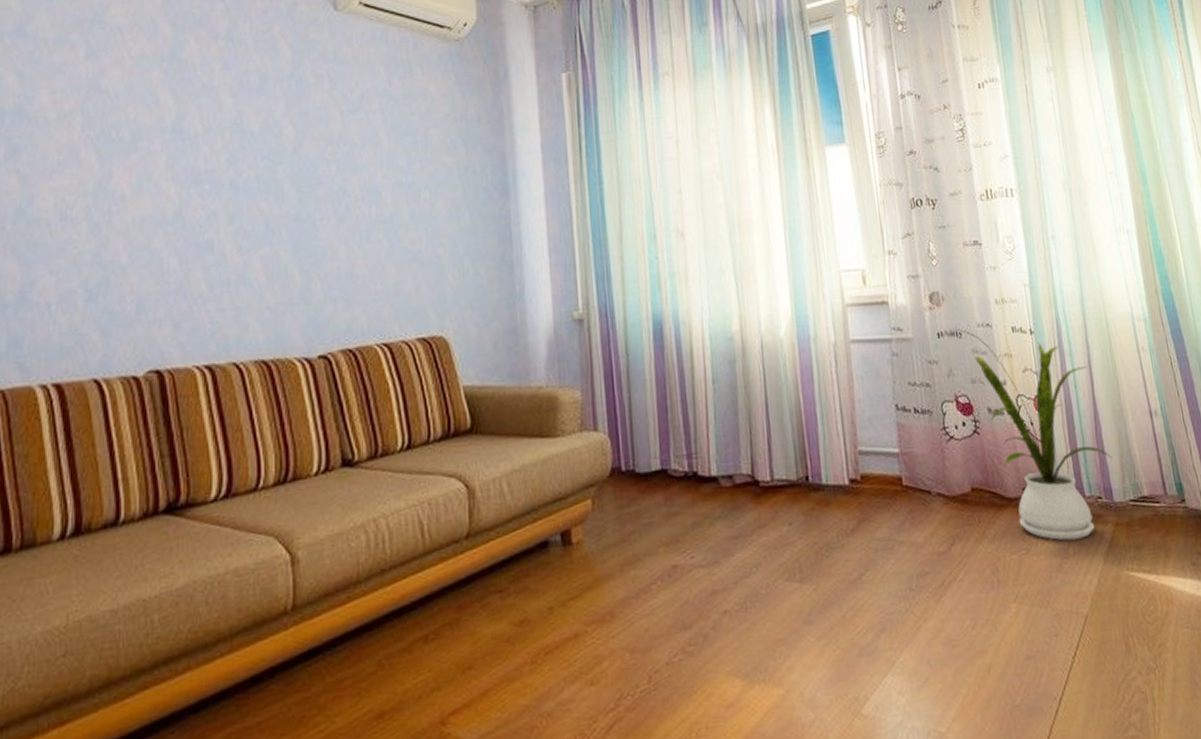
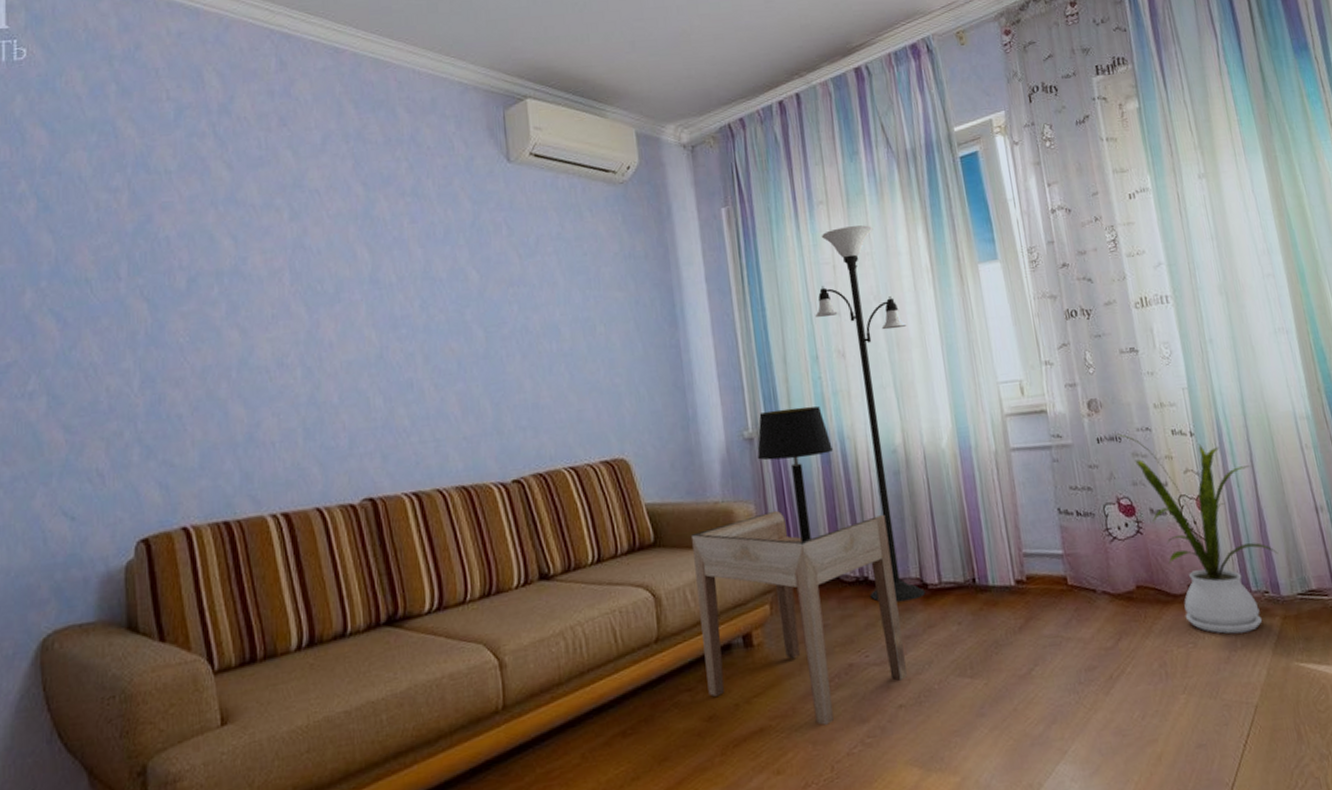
side table: none [512,397,733,632] -> present [692,510,907,726]
table lamp: none [586,287,666,433] -> present [757,406,833,543]
floor lamp: none [655,100,757,500] -> present [815,225,926,603]

